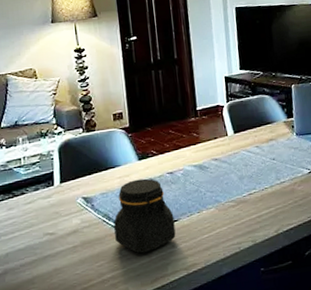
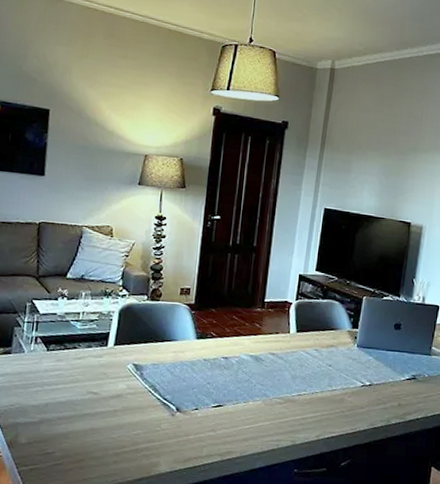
jar: present [114,178,176,254] -> none [157,357,220,431]

